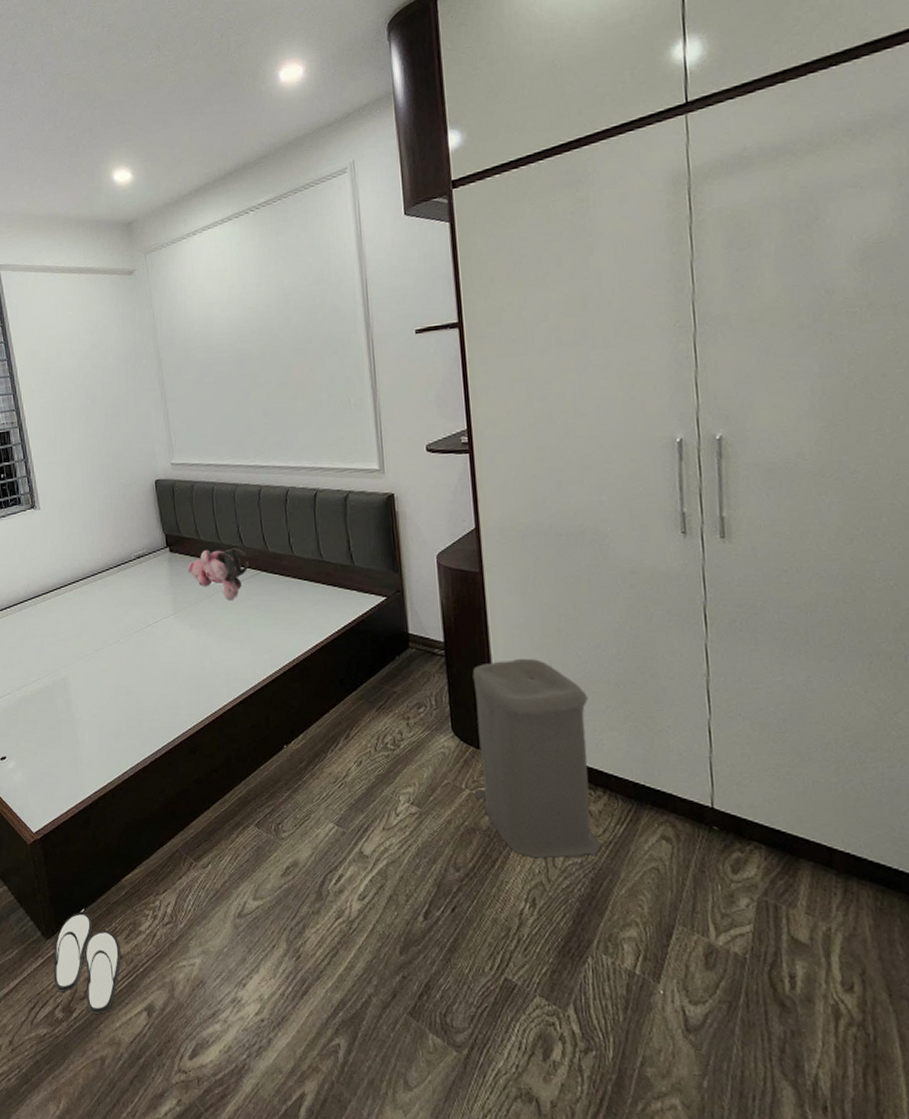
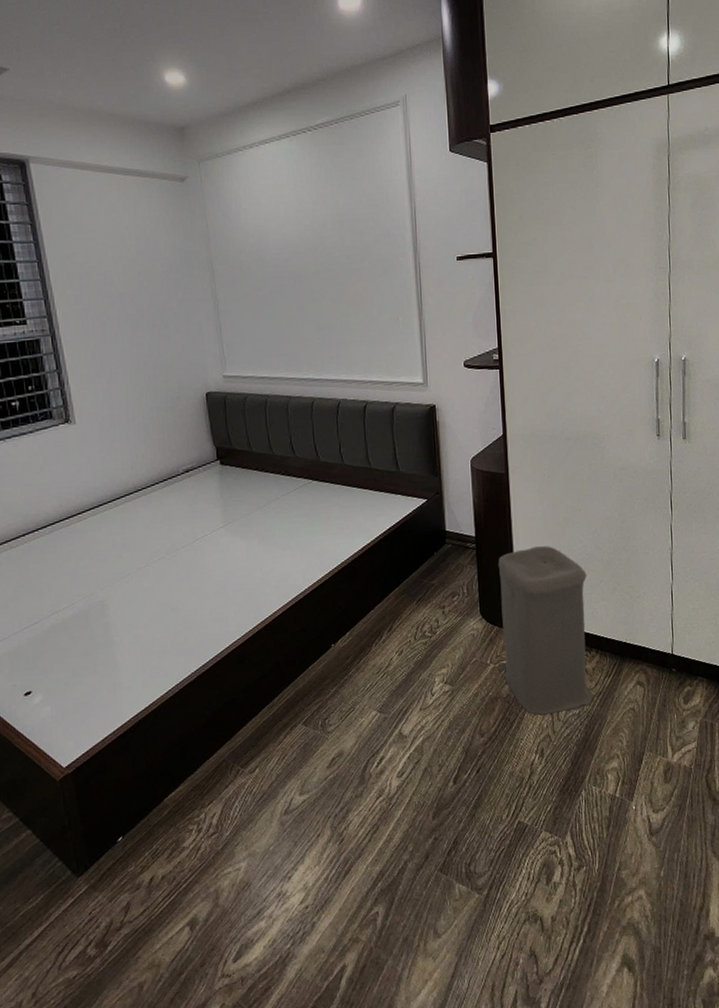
slippers: present [53,912,121,1014] -> none [85,840,162,942]
stuffed bear: present [186,548,249,599] -> none [238,459,301,509]

